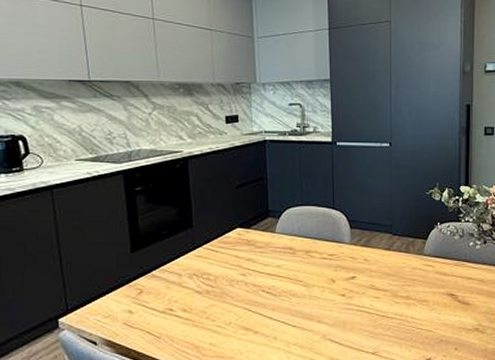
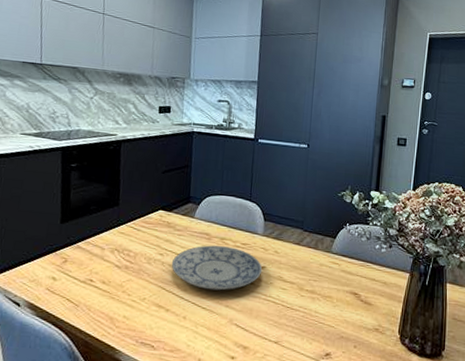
plate: none [255,260,353,307] -> present [171,245,263,291]

